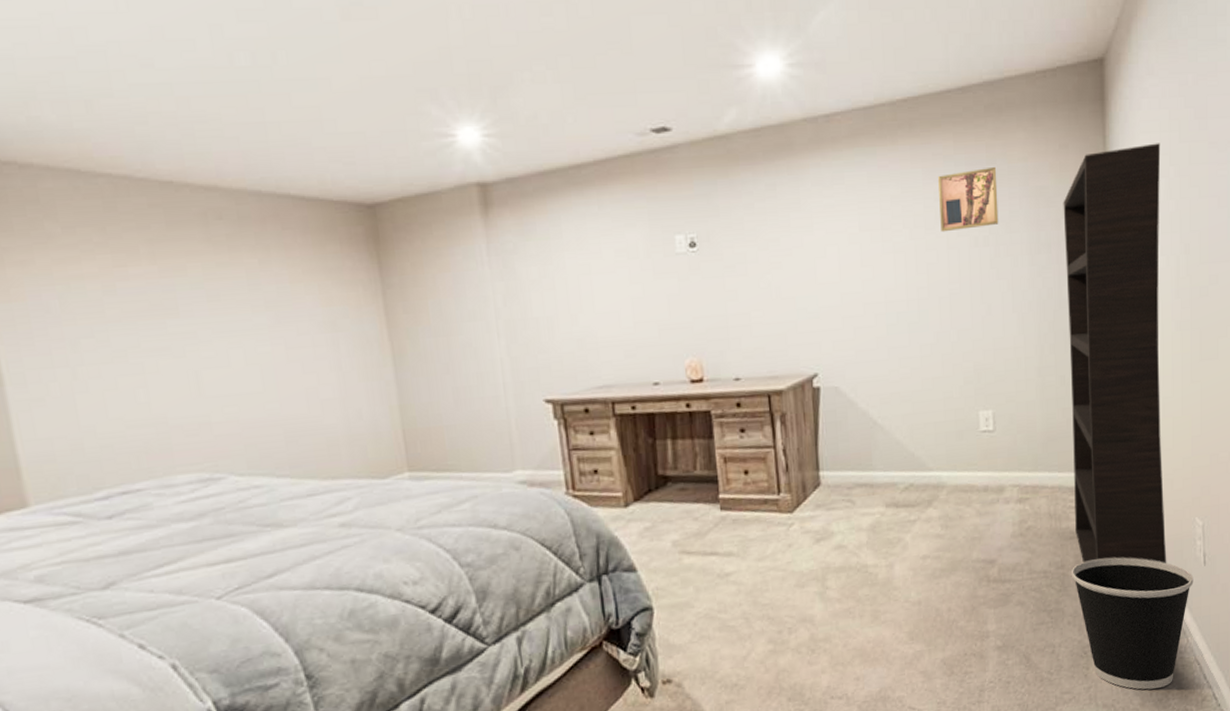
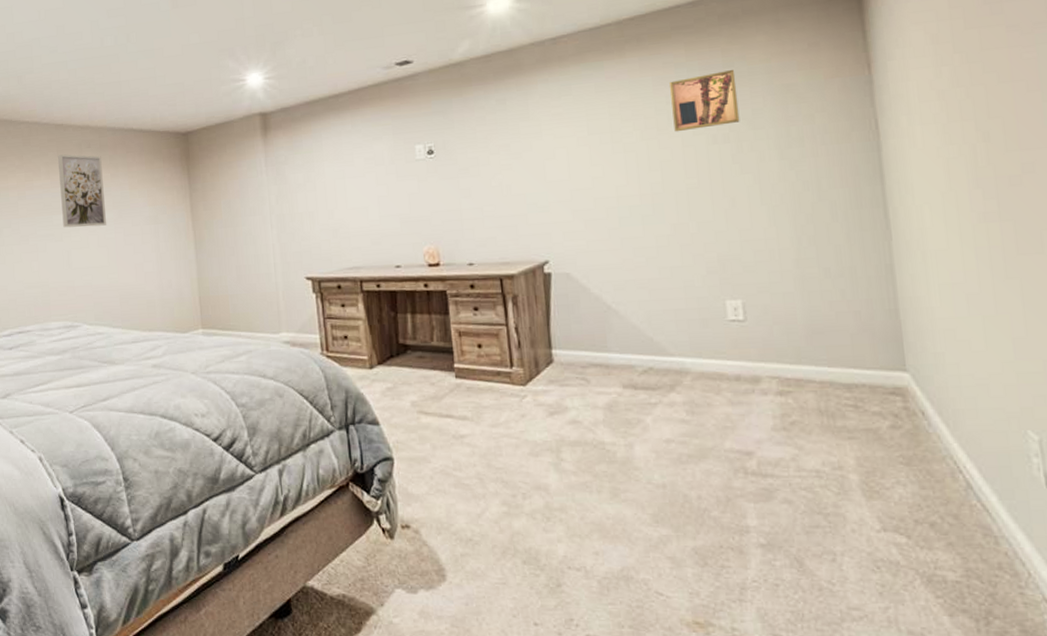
wall art: none [168,226,258,338] -> present [58,154,107,228]
shelving unit: present [1063,143,1167,565] -> none [816,32,989,480]
wastebasket: present [1071,557,1194,690] -> none [852,464,1032,625]

